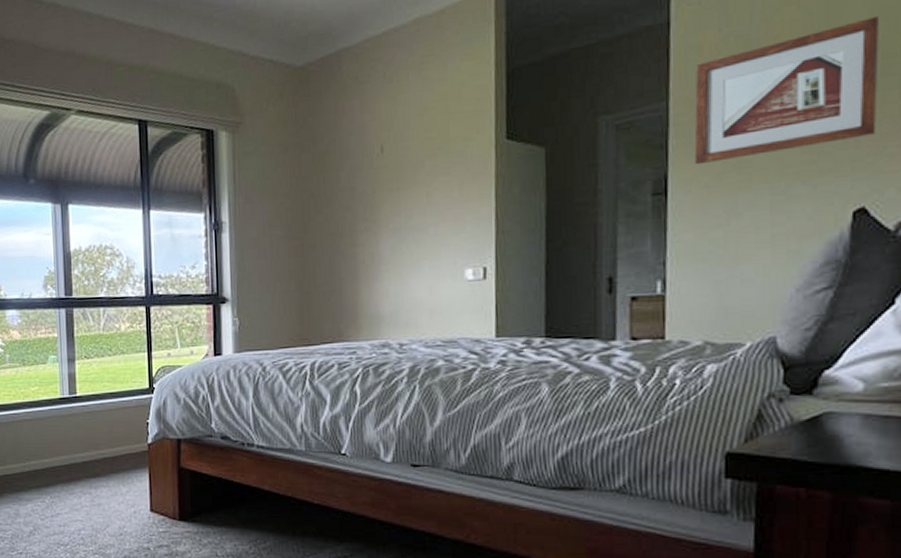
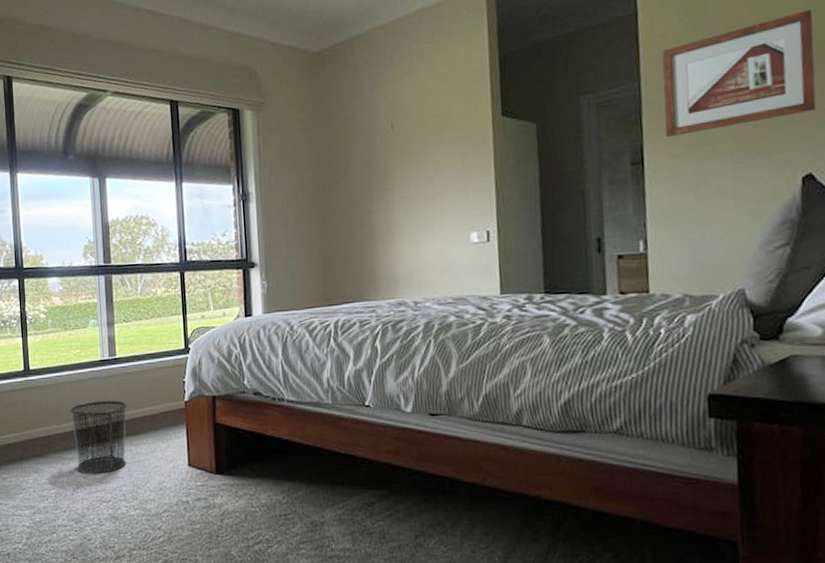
waste bin: none [27,441,88,516] -> present [70,400,128,474]

